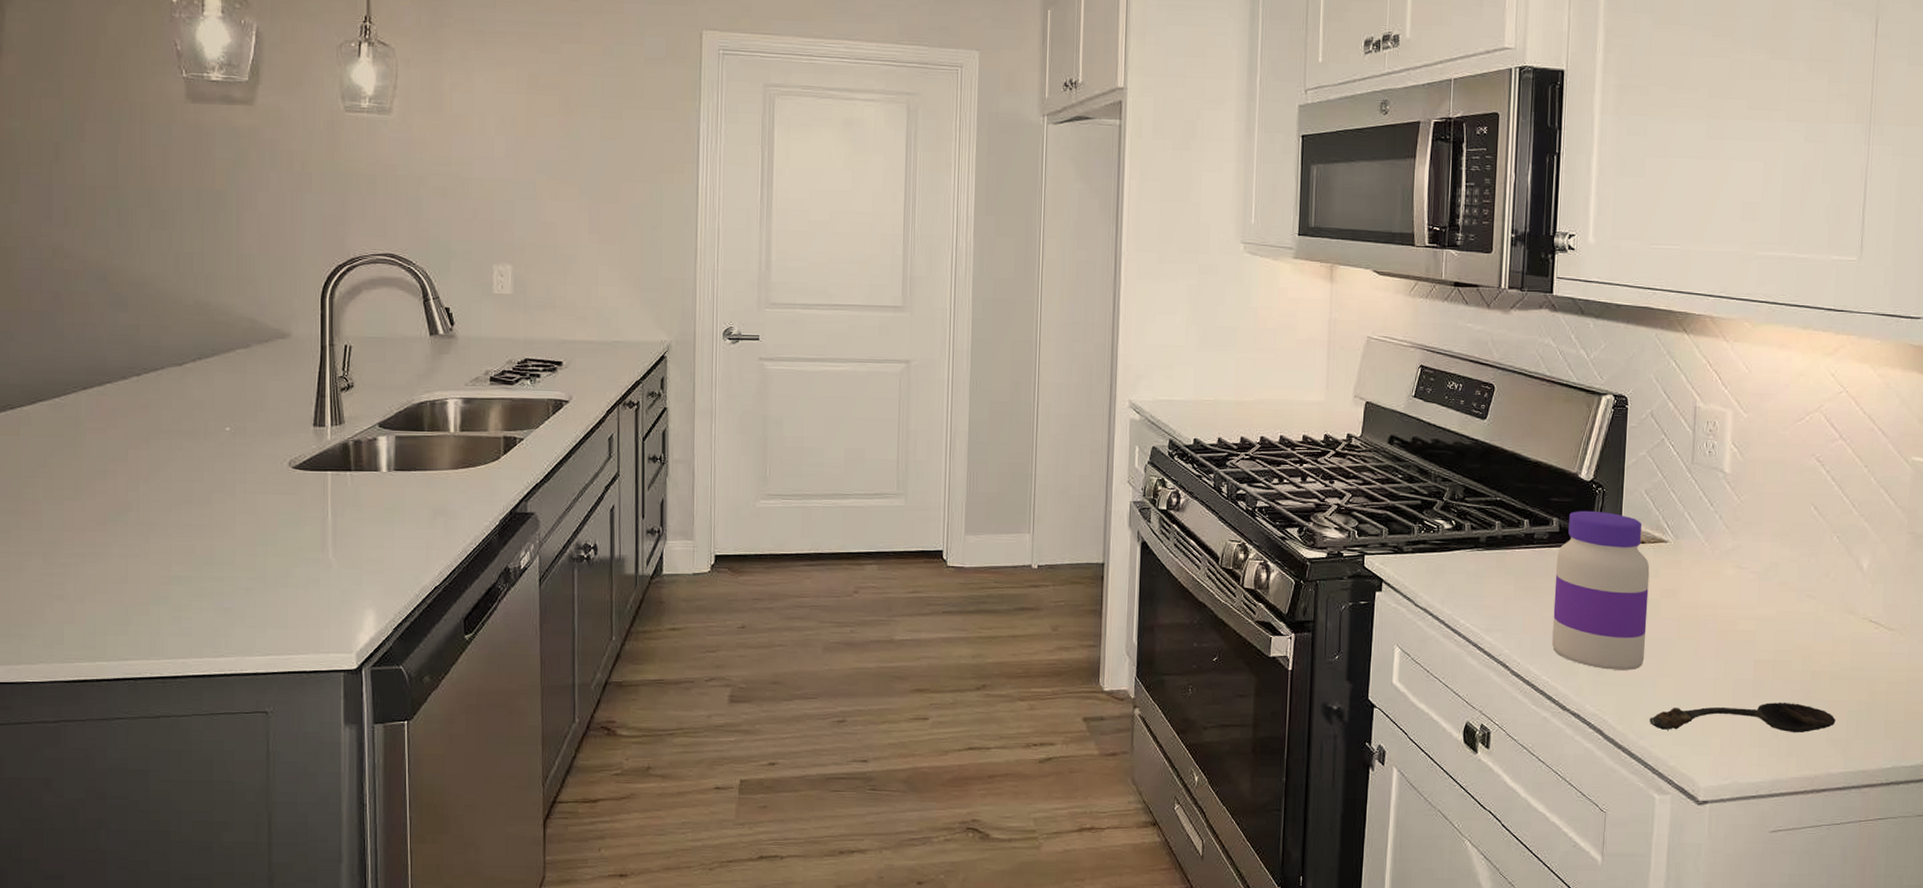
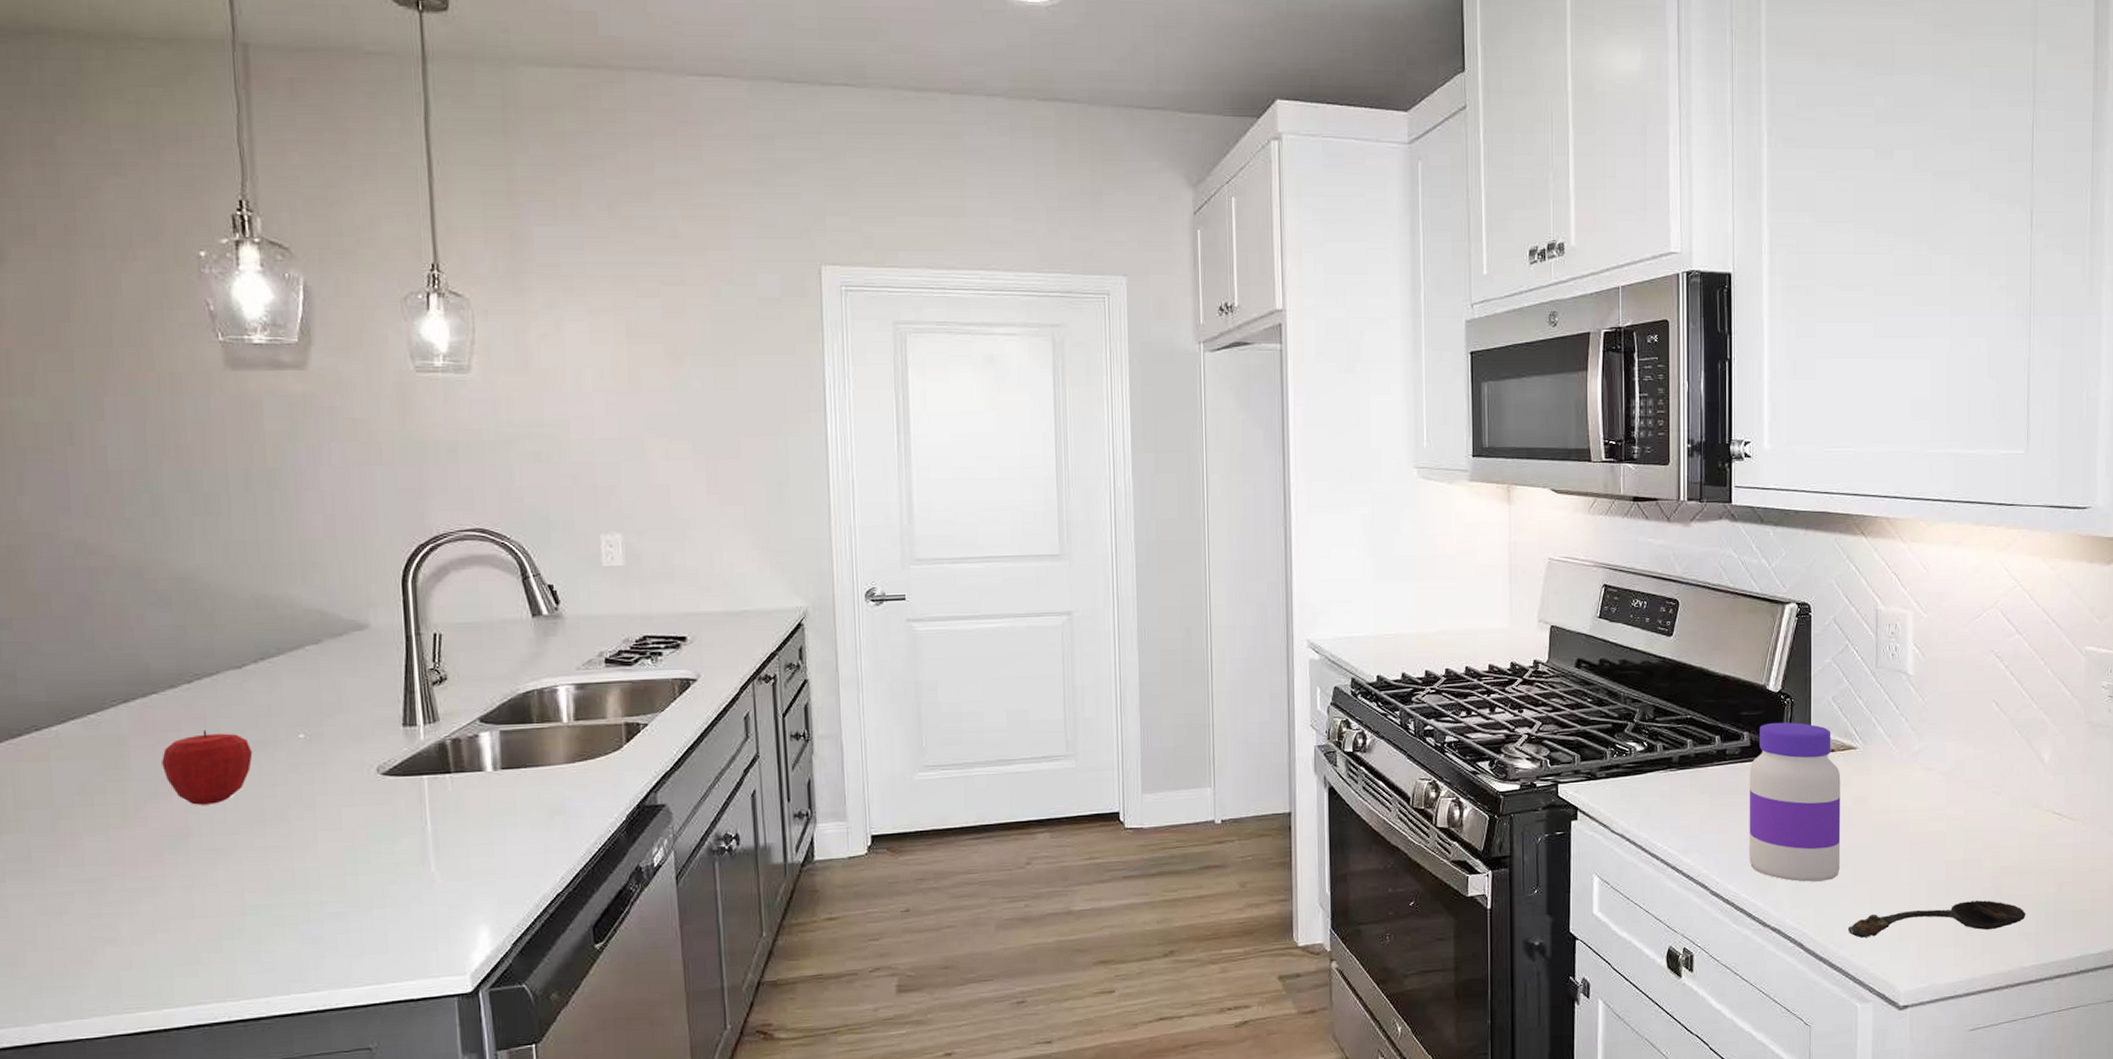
apple: none [111,418,186,484] -> present [162,729,253,805]

